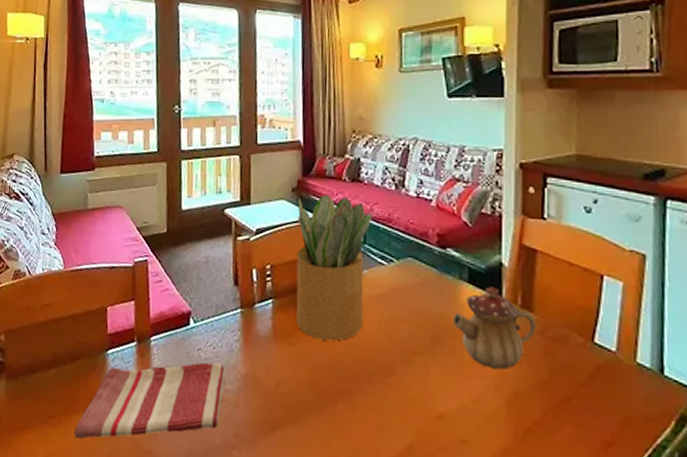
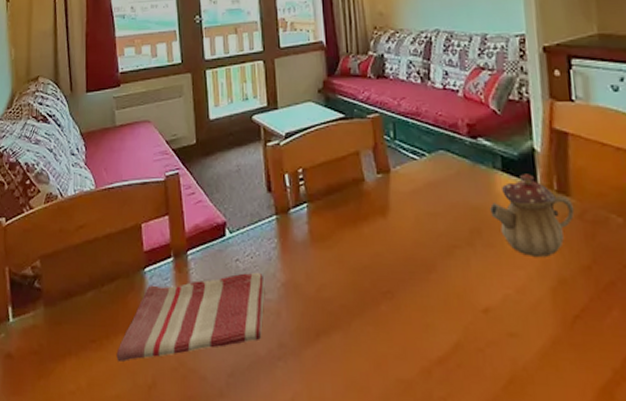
potted plant: present [296,194,373,341] -> none [324,92,401,241]

